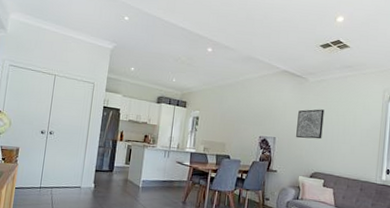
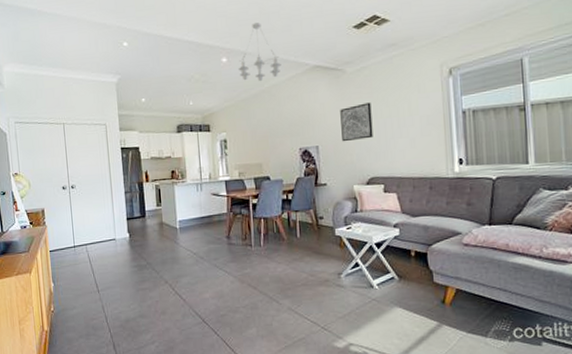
chandelier: none [220,25,257,75] -> present [238,23,281,82]

